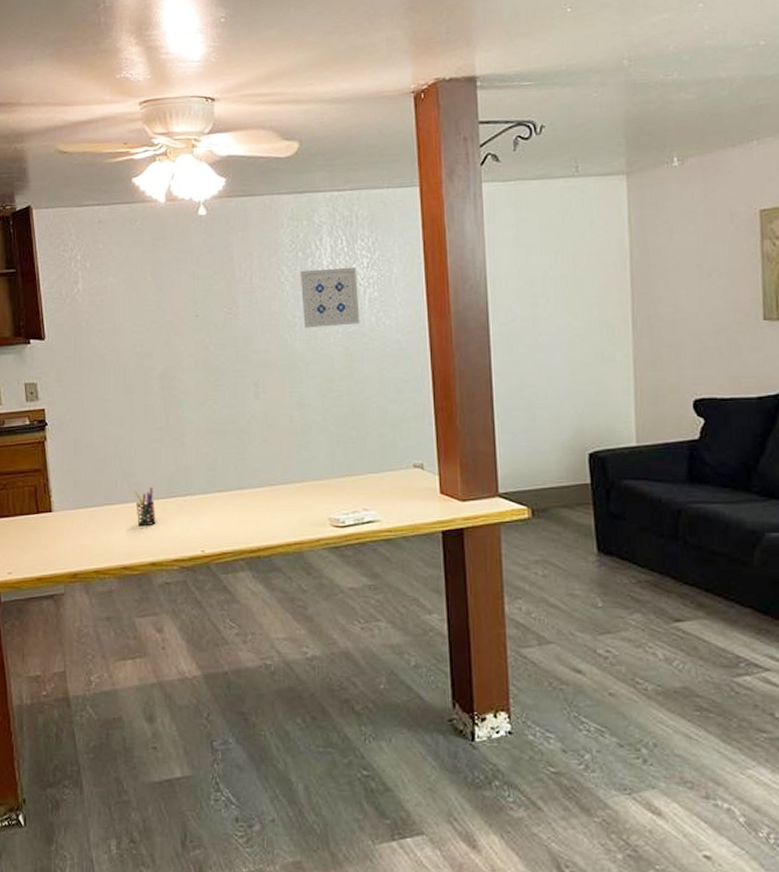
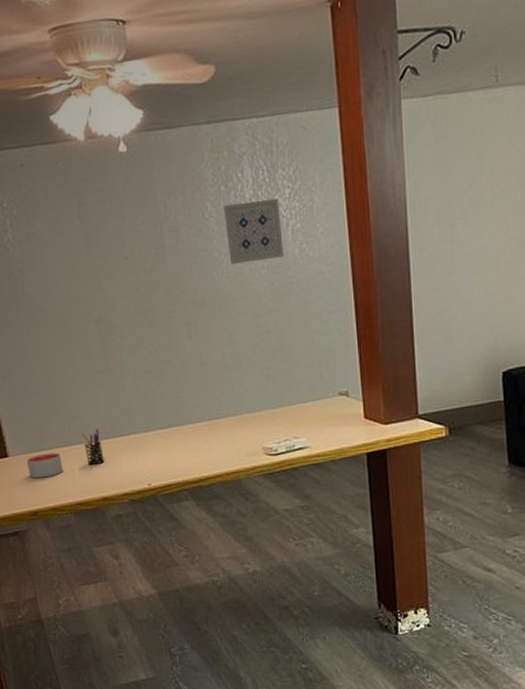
candle: none [71,510,110,537] -> present [26,452,63,479]

